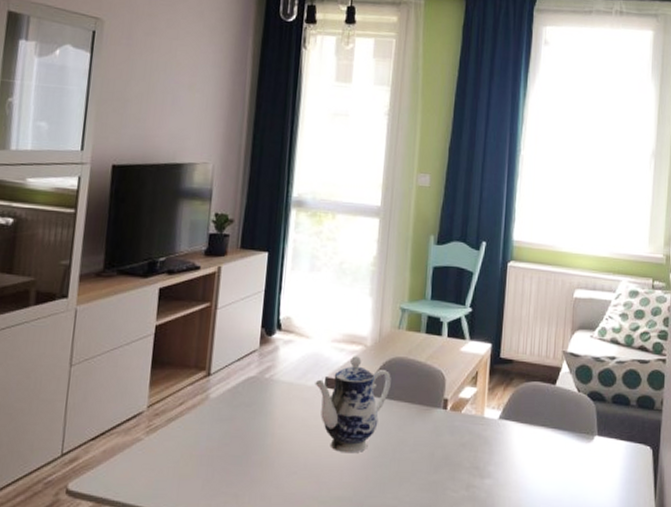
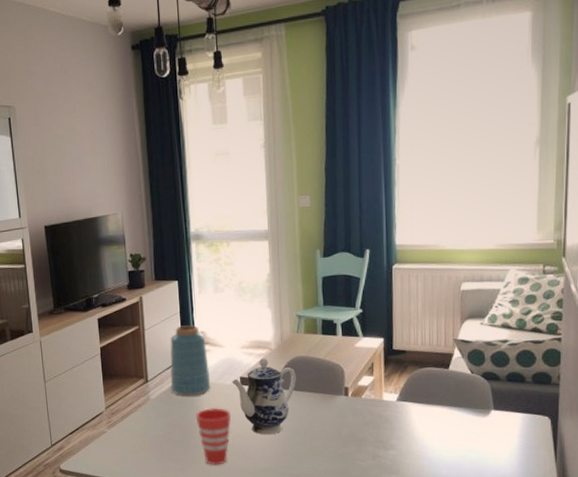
vase: none [238,307,291,398] -> present [170,325,211,396]
cup: none [263,415,308,491] -> present [195,408,232,465]

